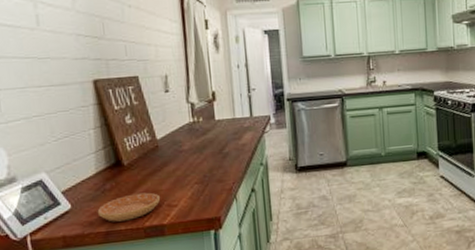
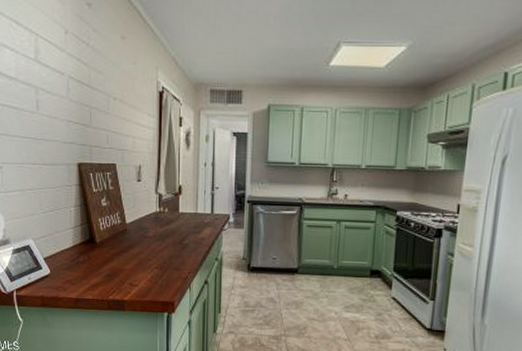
saucer: present [97,192,160,222] -> none [71,269,123,292]

